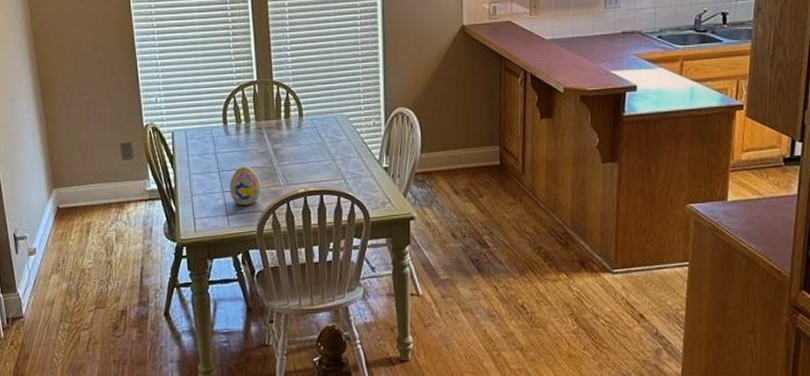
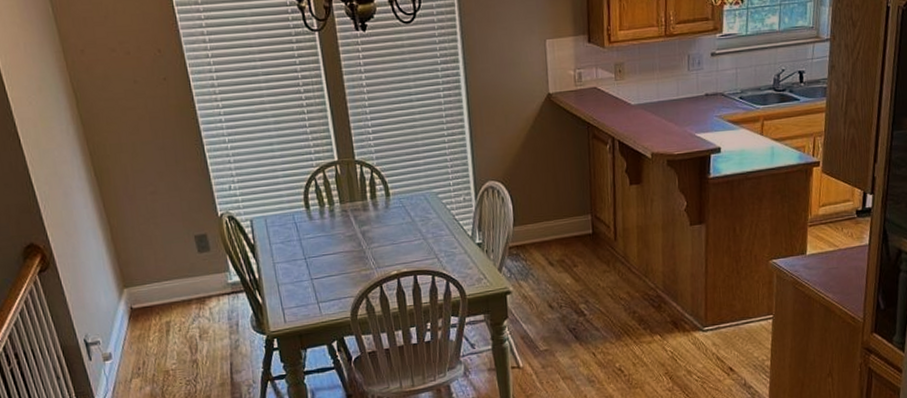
decorative egg: present [230,166,261,205] -> none [317,251,352,292]

